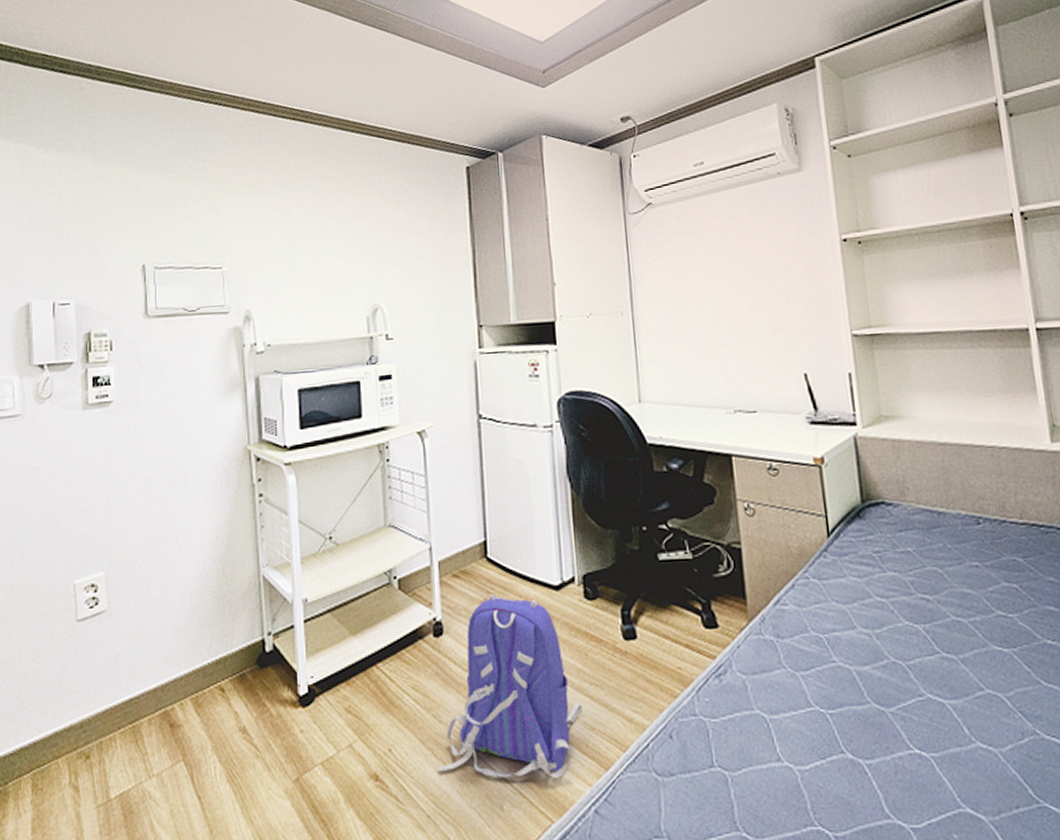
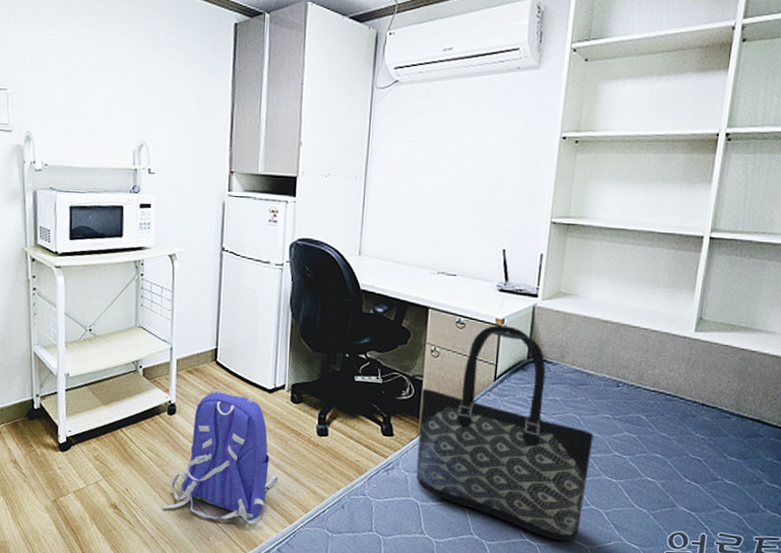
tote bag: none [742,465,980,747] -> present [416,325,594,542]

